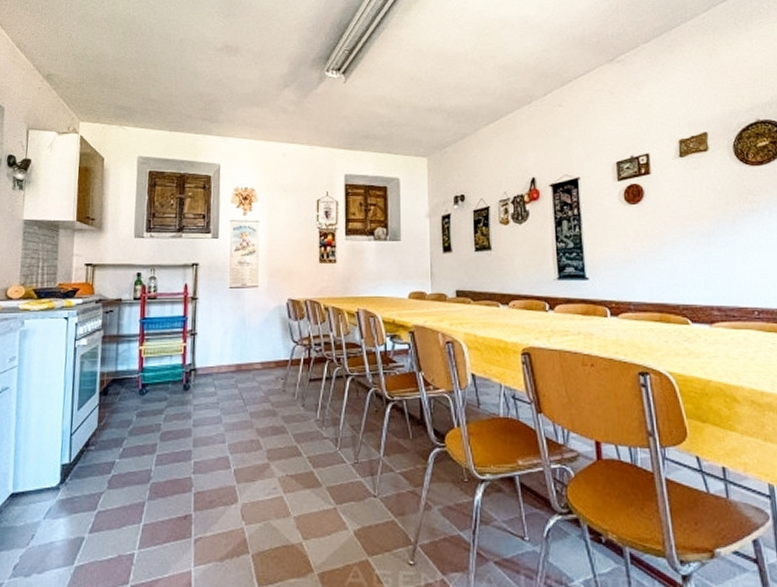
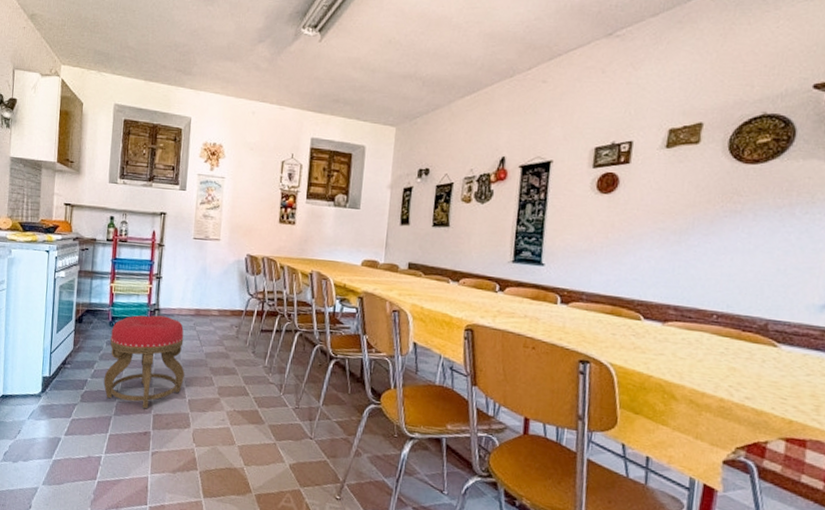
stool: none [134,376,228,488] -> present [103,315,185,409]

